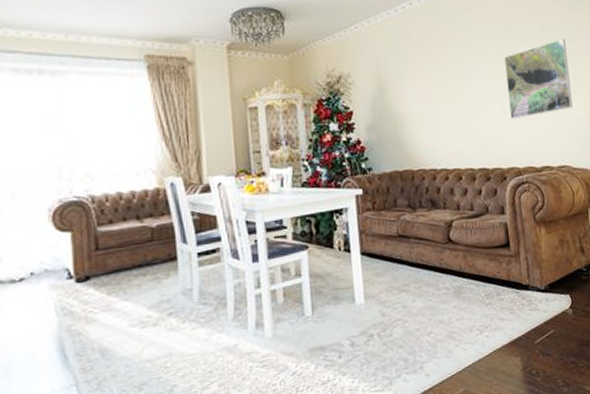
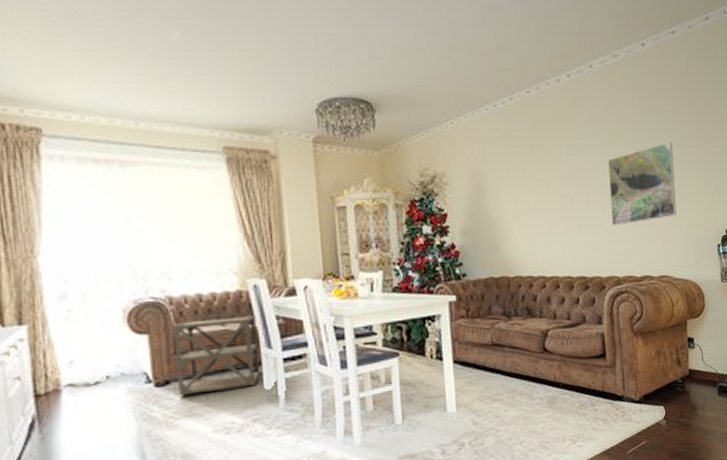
side table: none [93,212,176,291] -> present [172,316,261,396]

